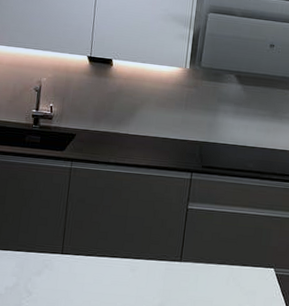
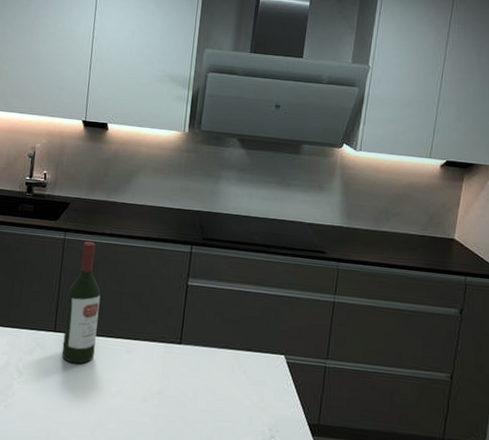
wine bottle: none [69,169,107,283] -> present [61,241,101,364]

